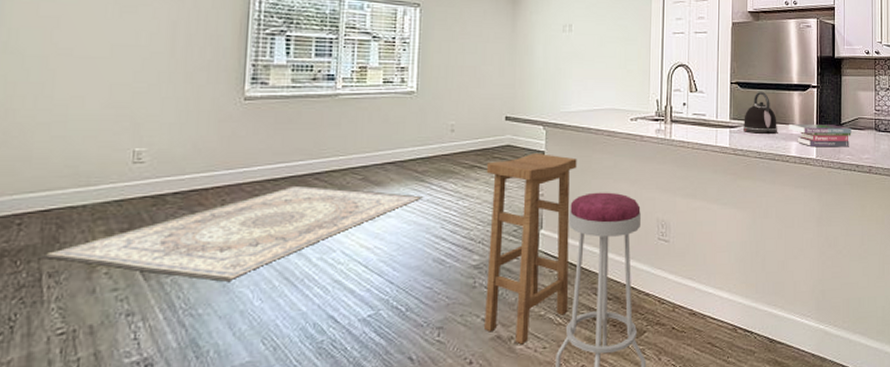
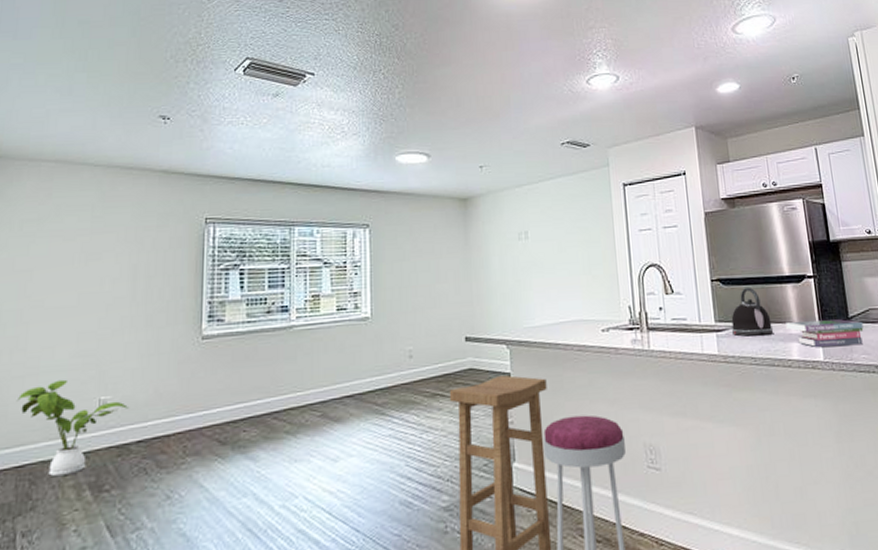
area rug: present [38,185,423,282] -> none [13,426,384,536]
house plant: none [42,129,166,223] -> present [16,379,130,478]

